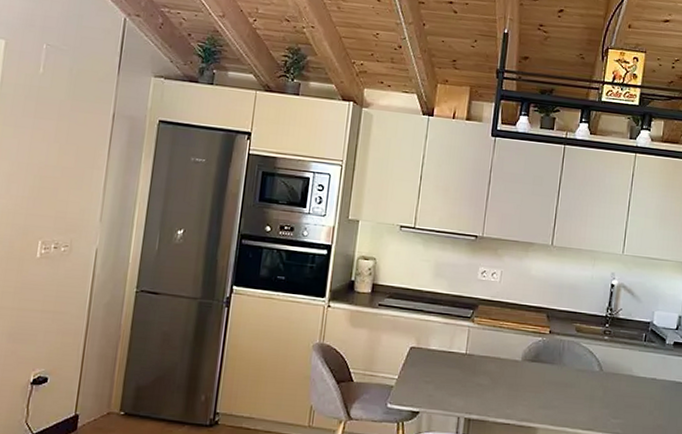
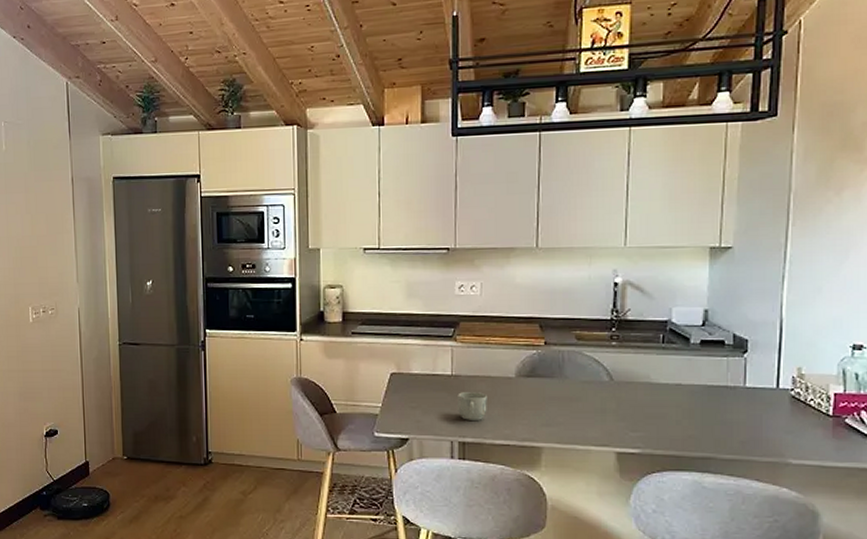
mug: none [467,371,495,399] -> present [458,392,487,420]

